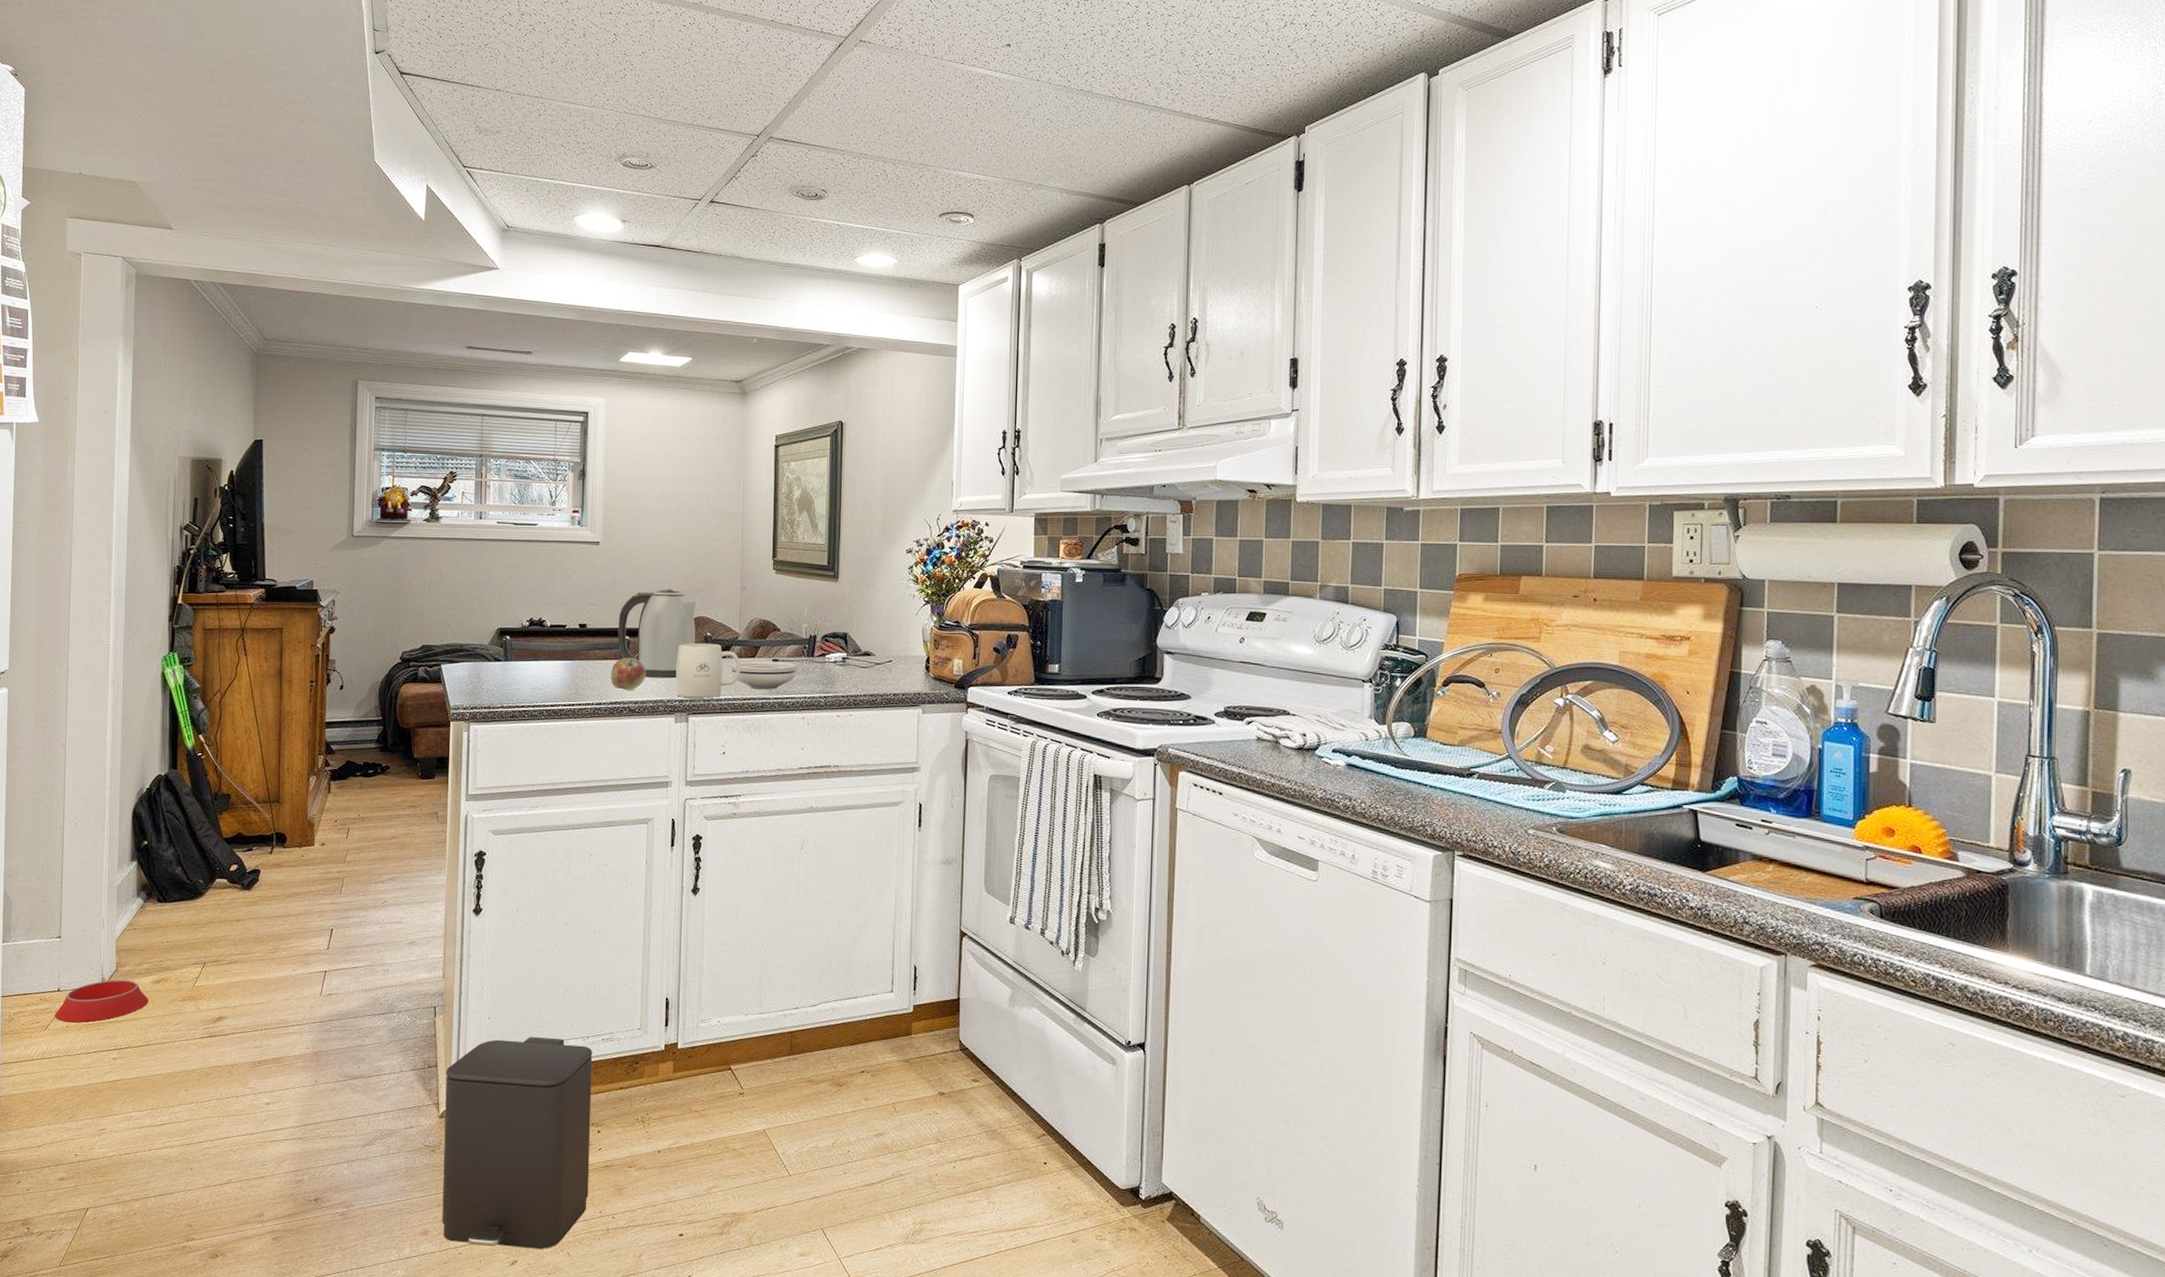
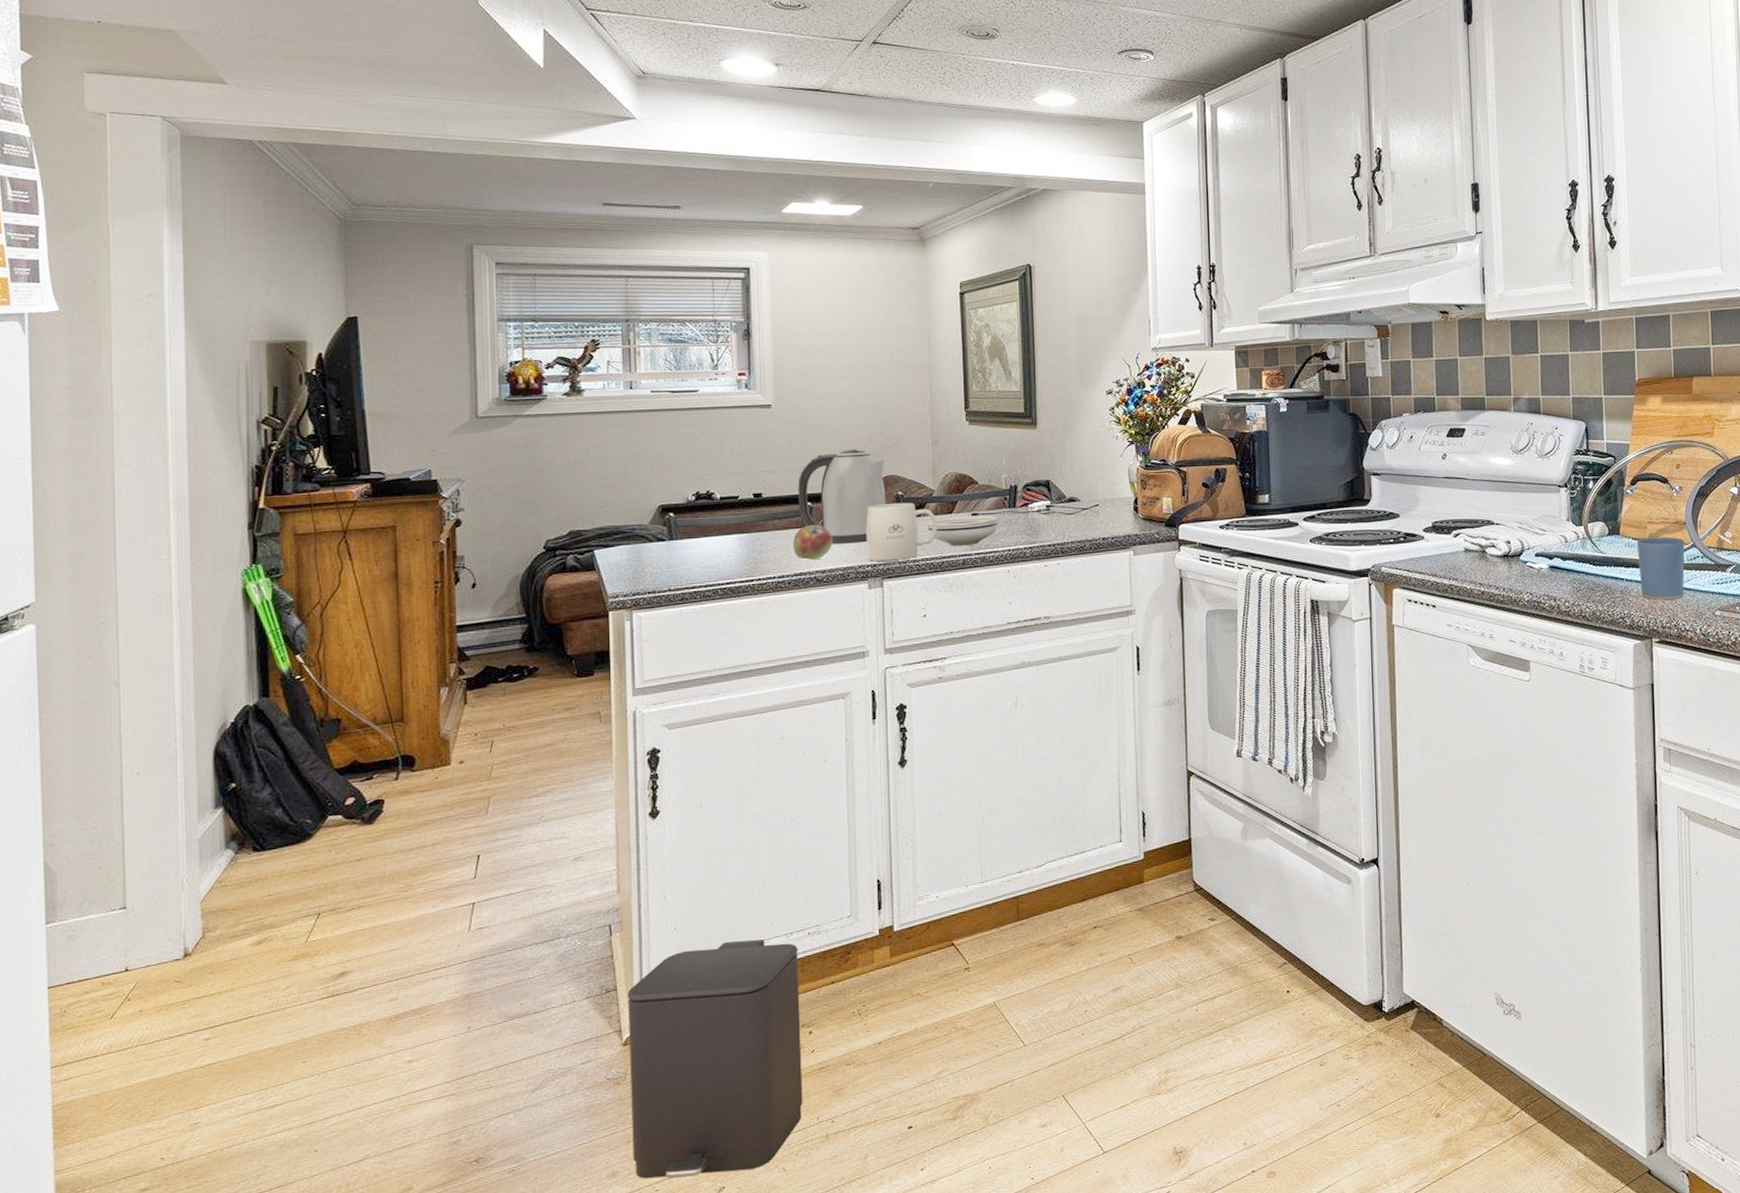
pet bowl: present [54,979,149,1023] -> none [122,945,249,1006]
mug: none [1444,743,1499,813] -> present [1636,536,1685,601]

